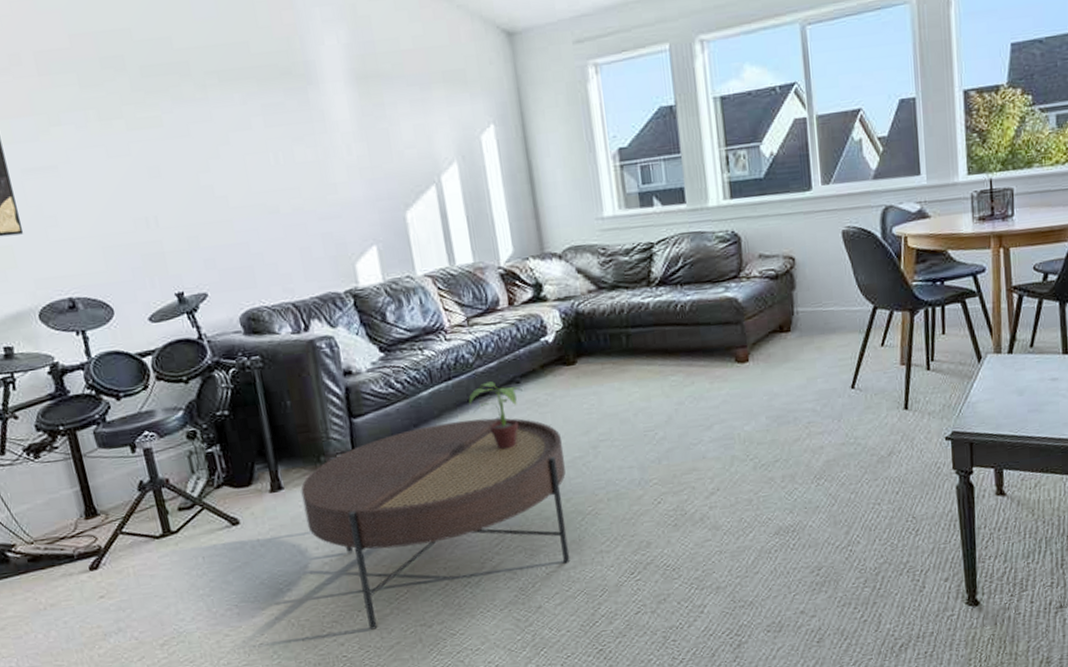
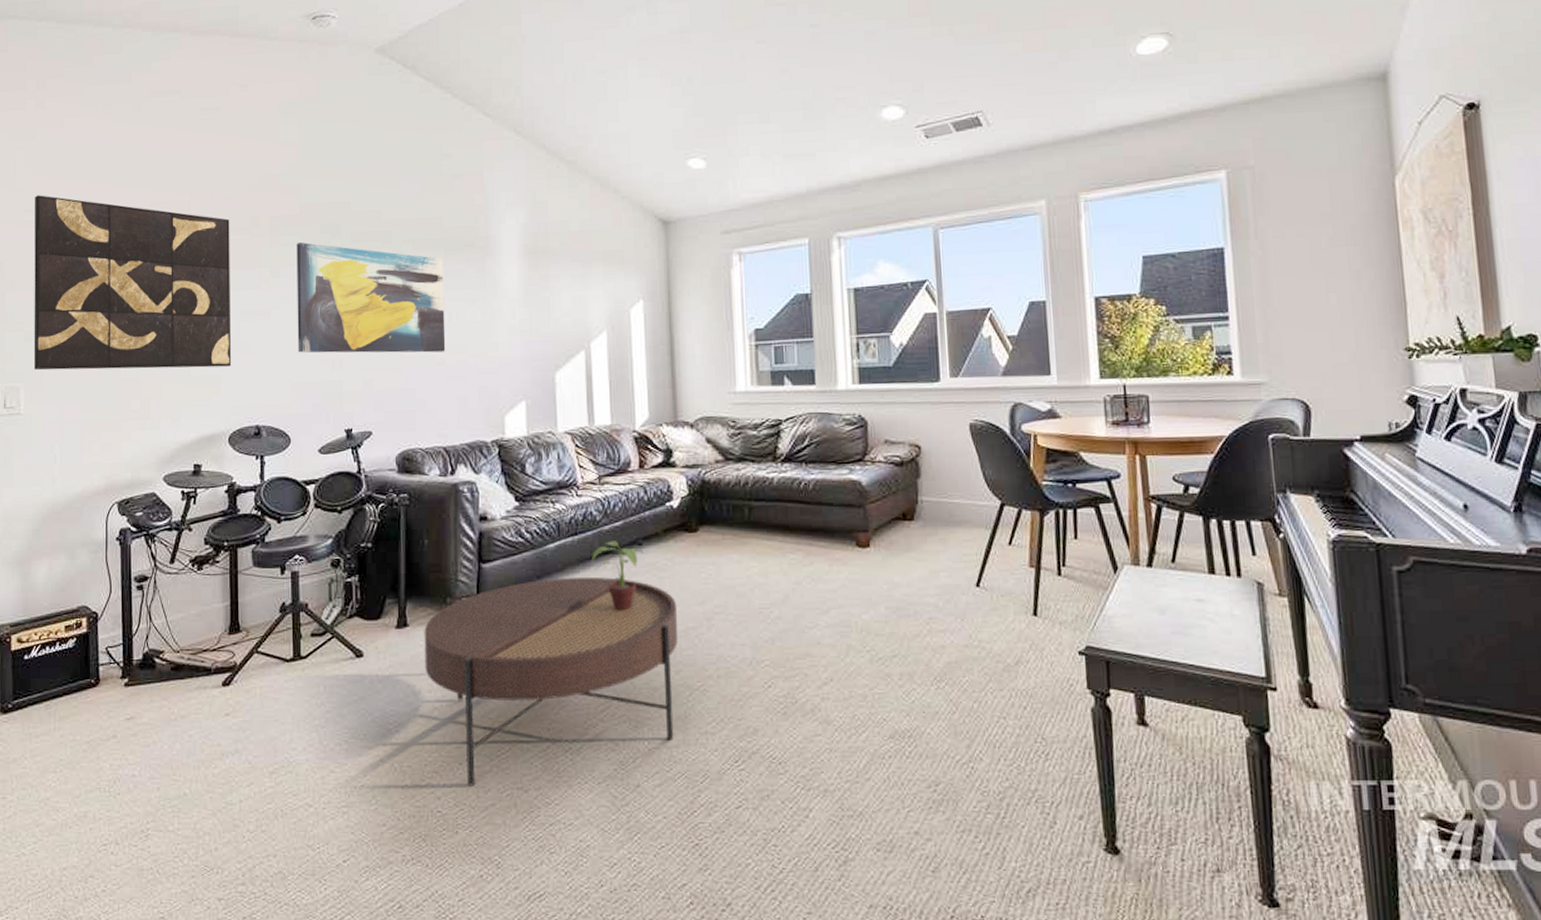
wall art: none [73,81,278,213] -> present [296,242,446,353]

